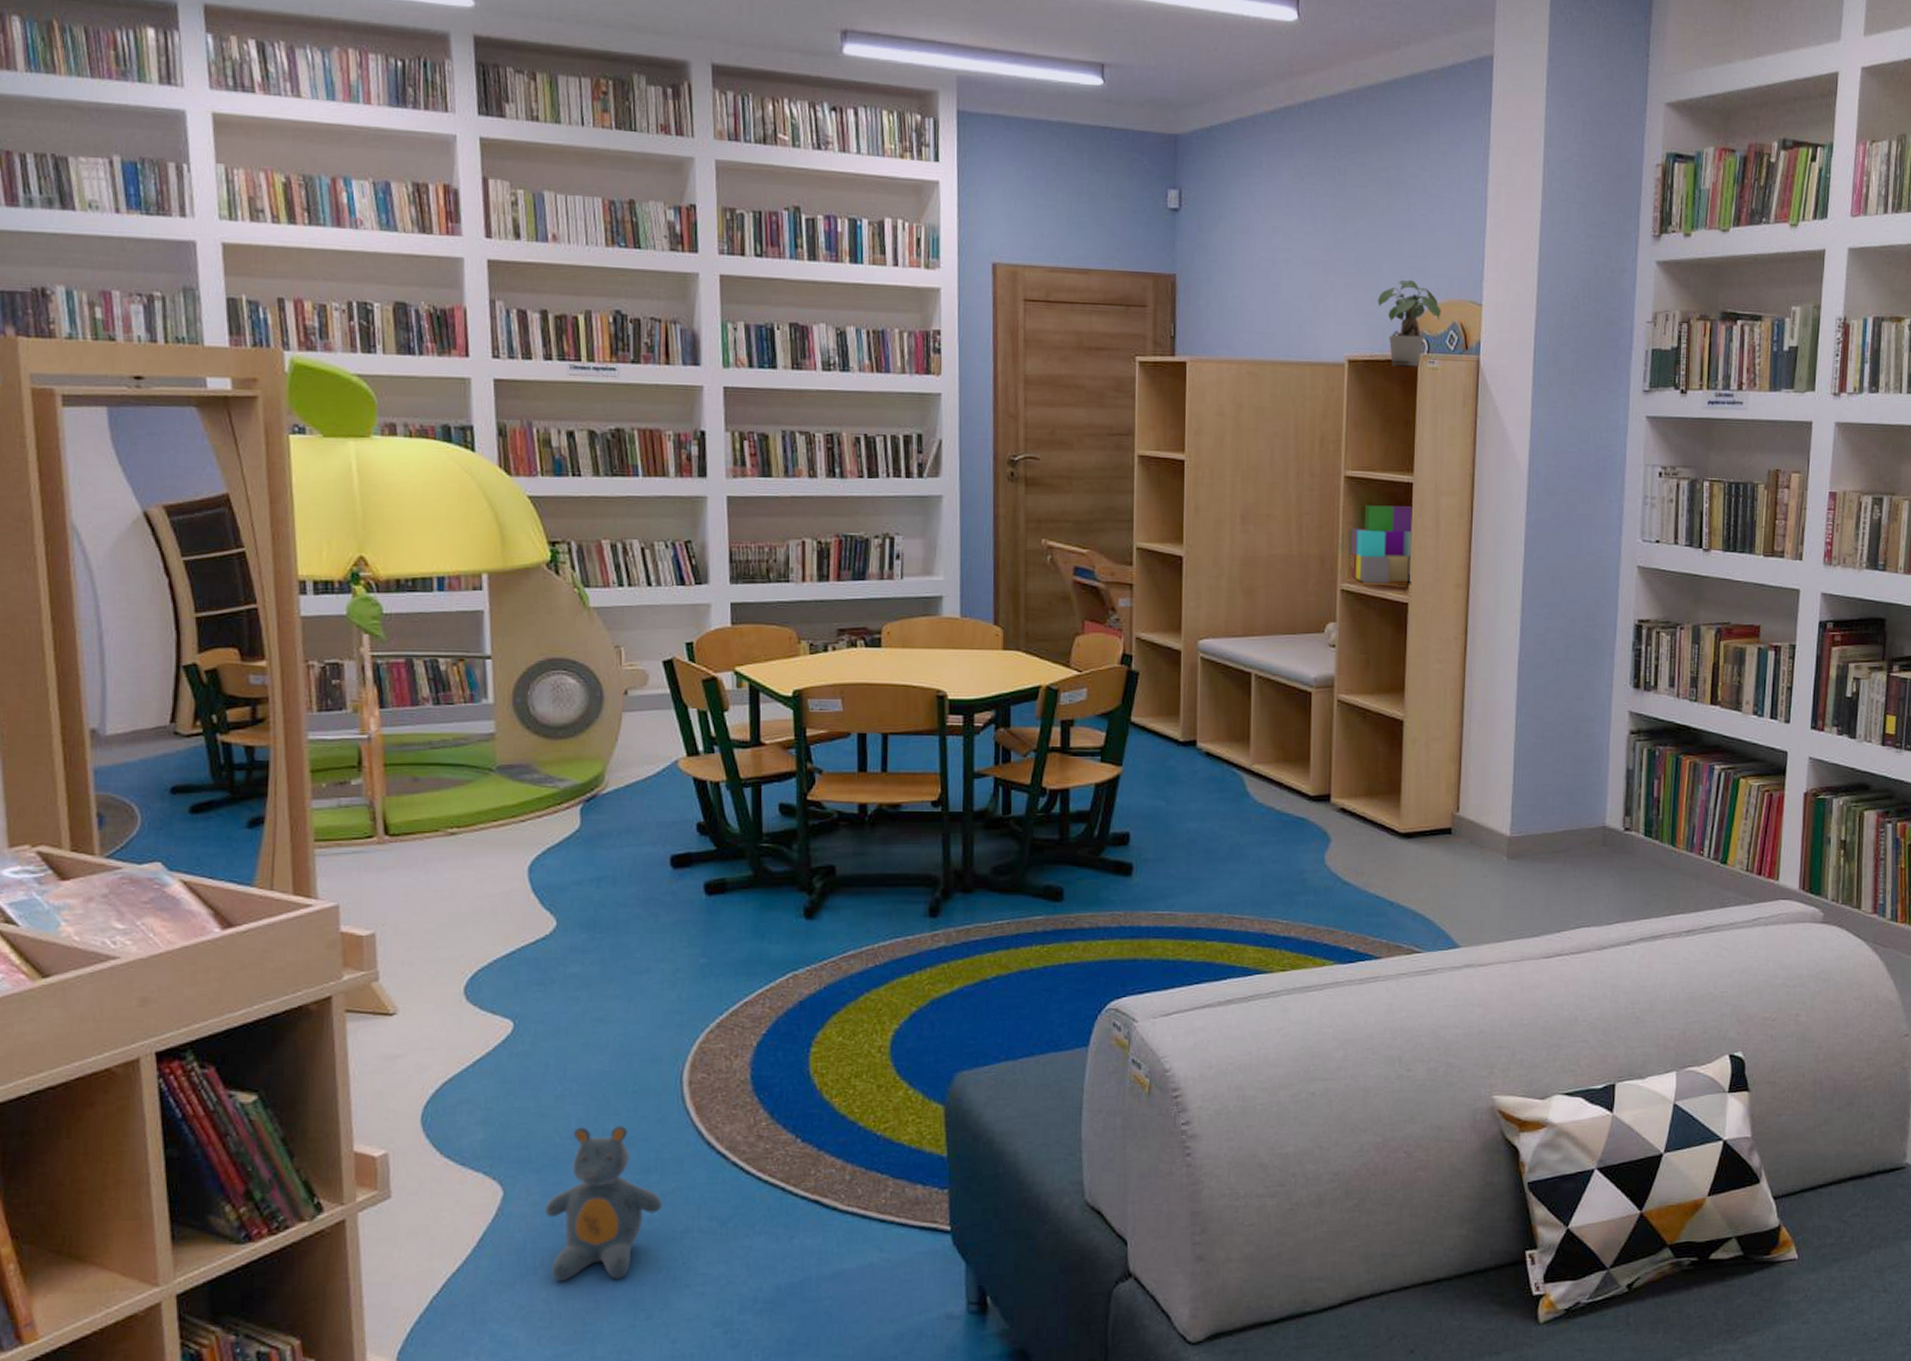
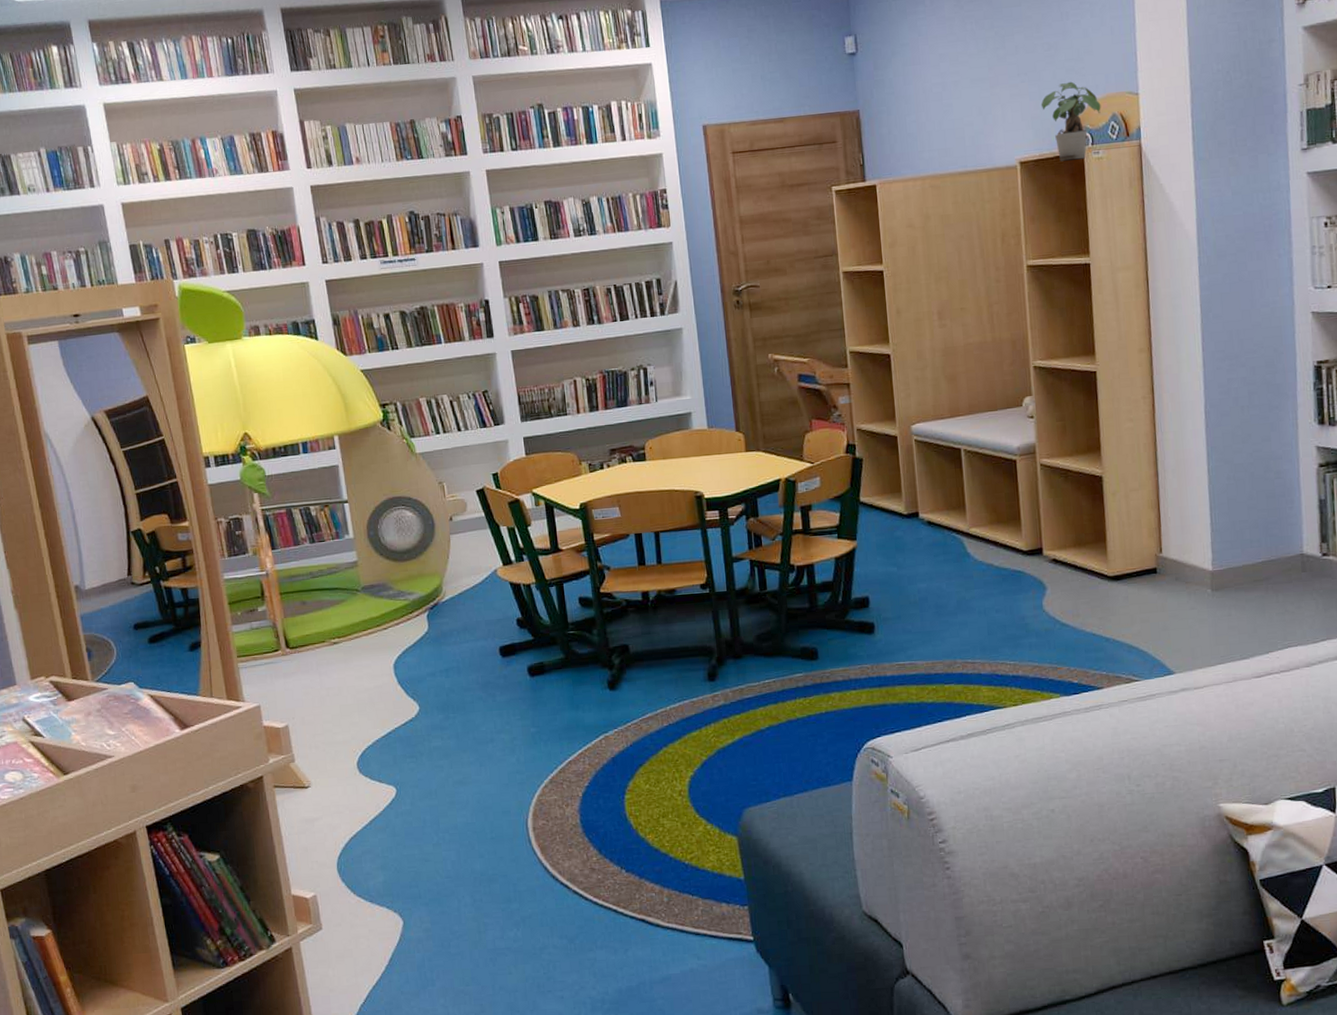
stuffed animal: present [544,1126,663,1281] -> none [435,866,523,990]
toy blocks: present [1351,505,1411,584] -> none [1039,285,1097,358]

